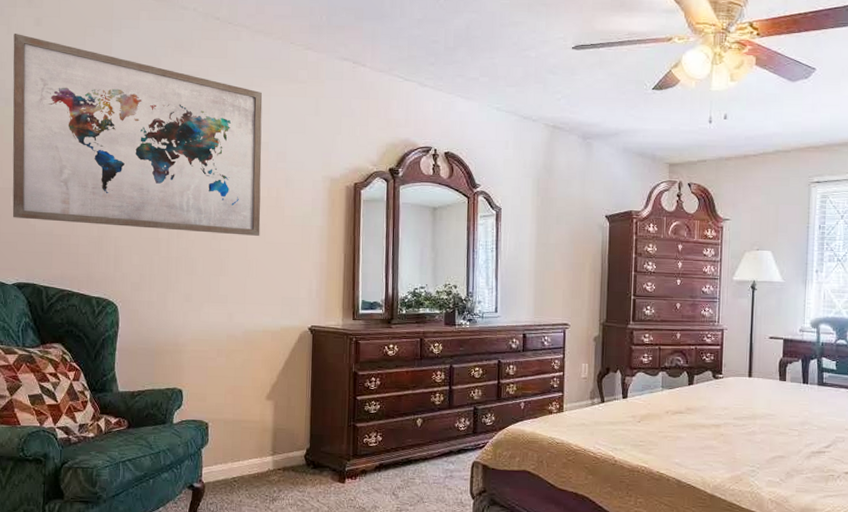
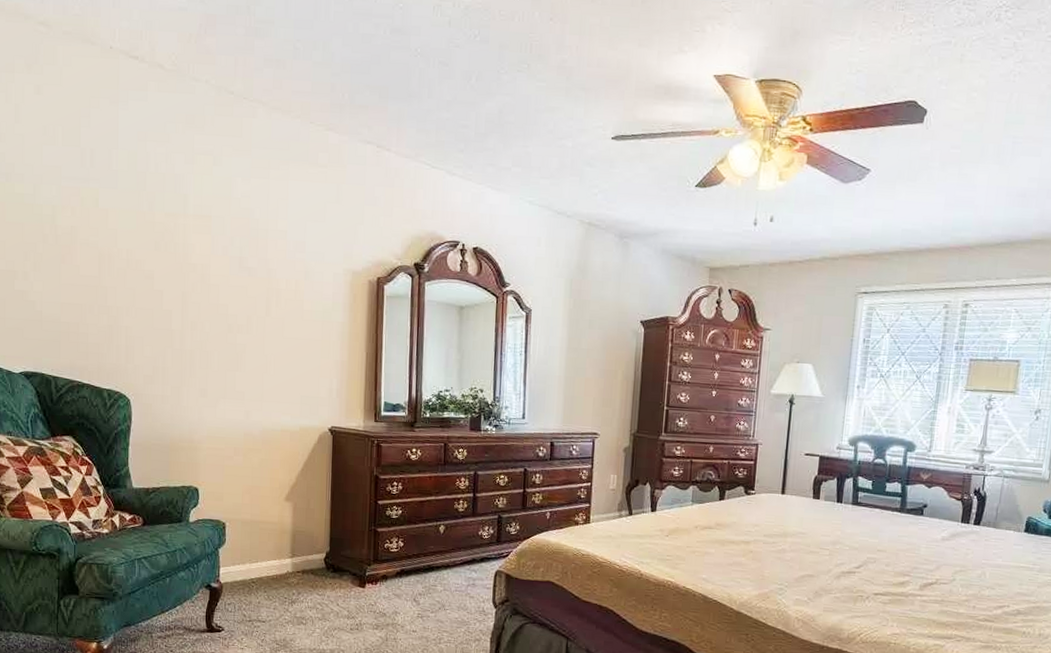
wall art: present [12,33,263,236] -> none [12,101,281,331]

